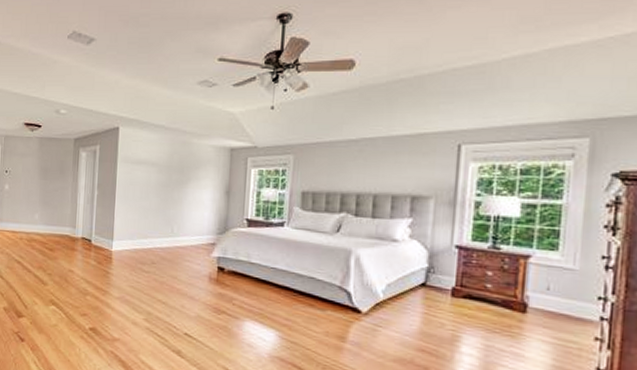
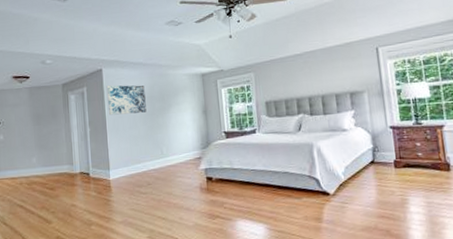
wall art: none [119,147,163,183] -> present [106,85,146,116]

